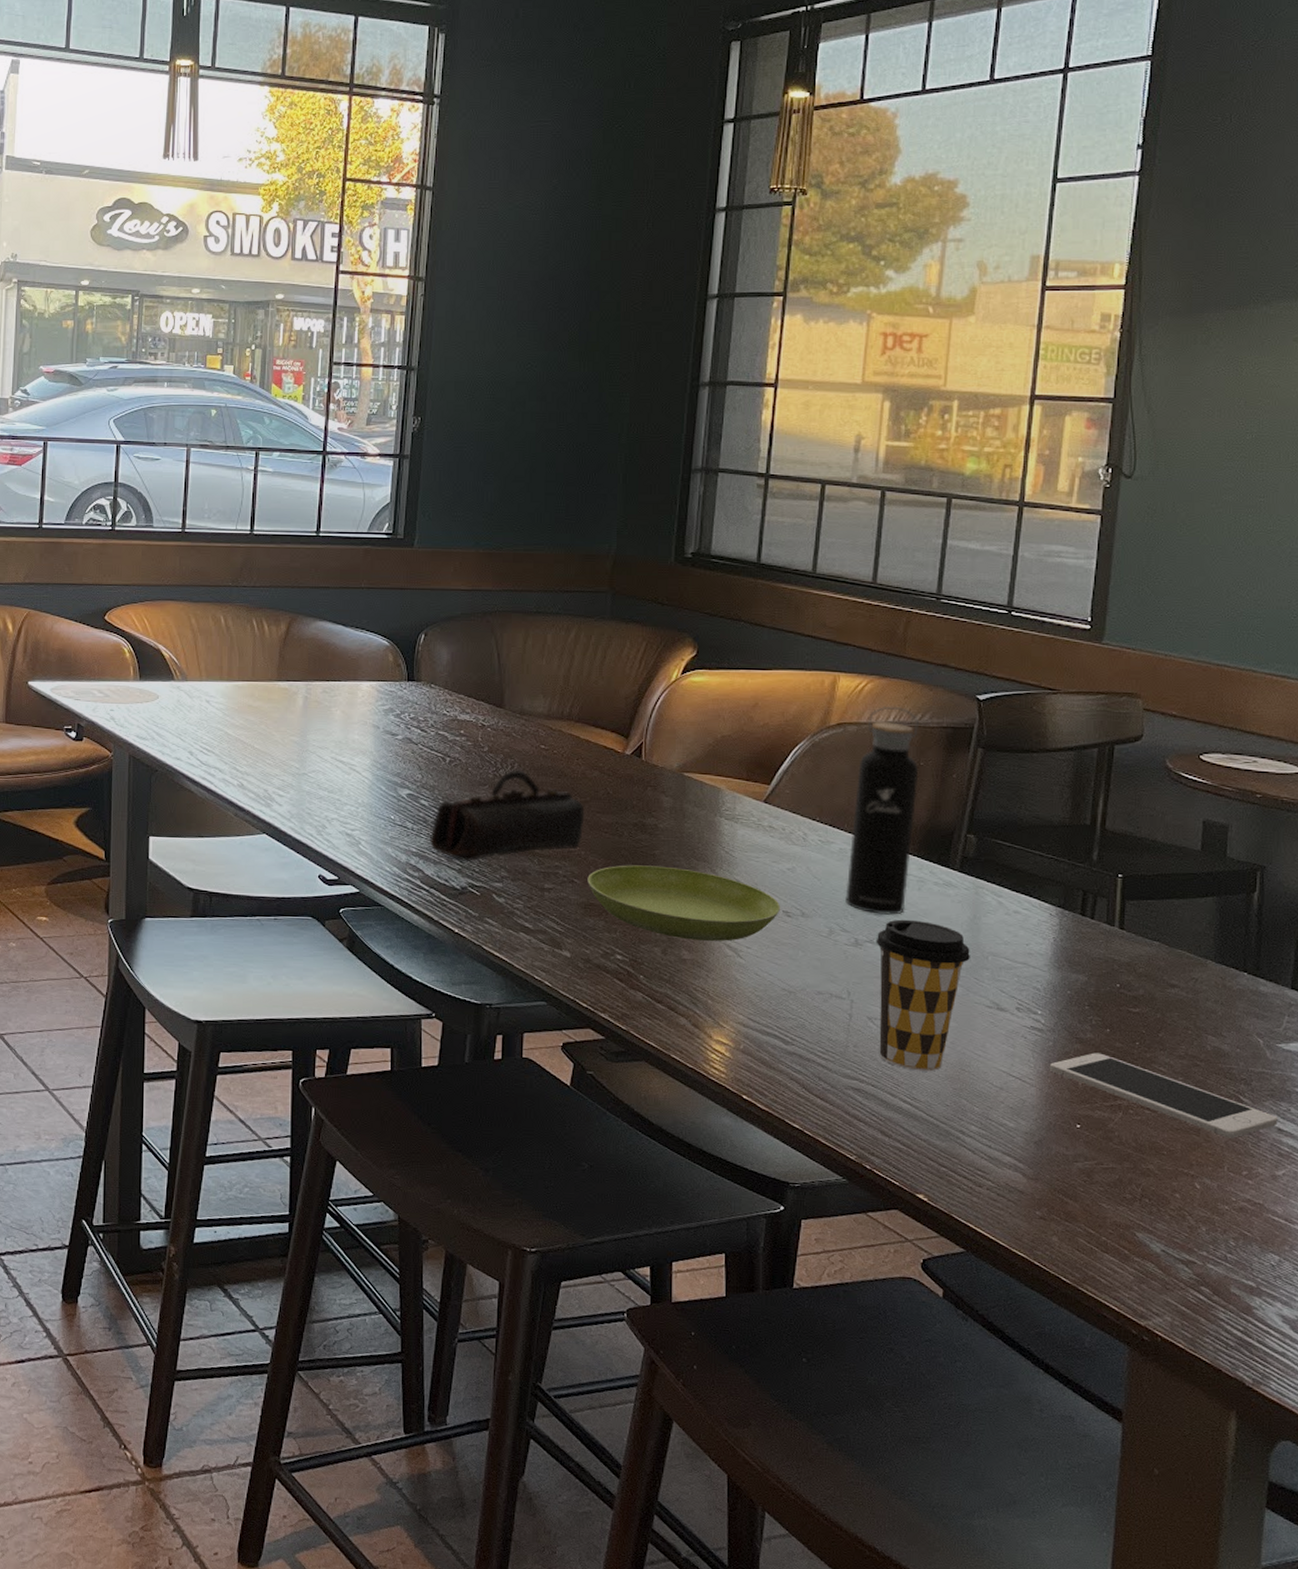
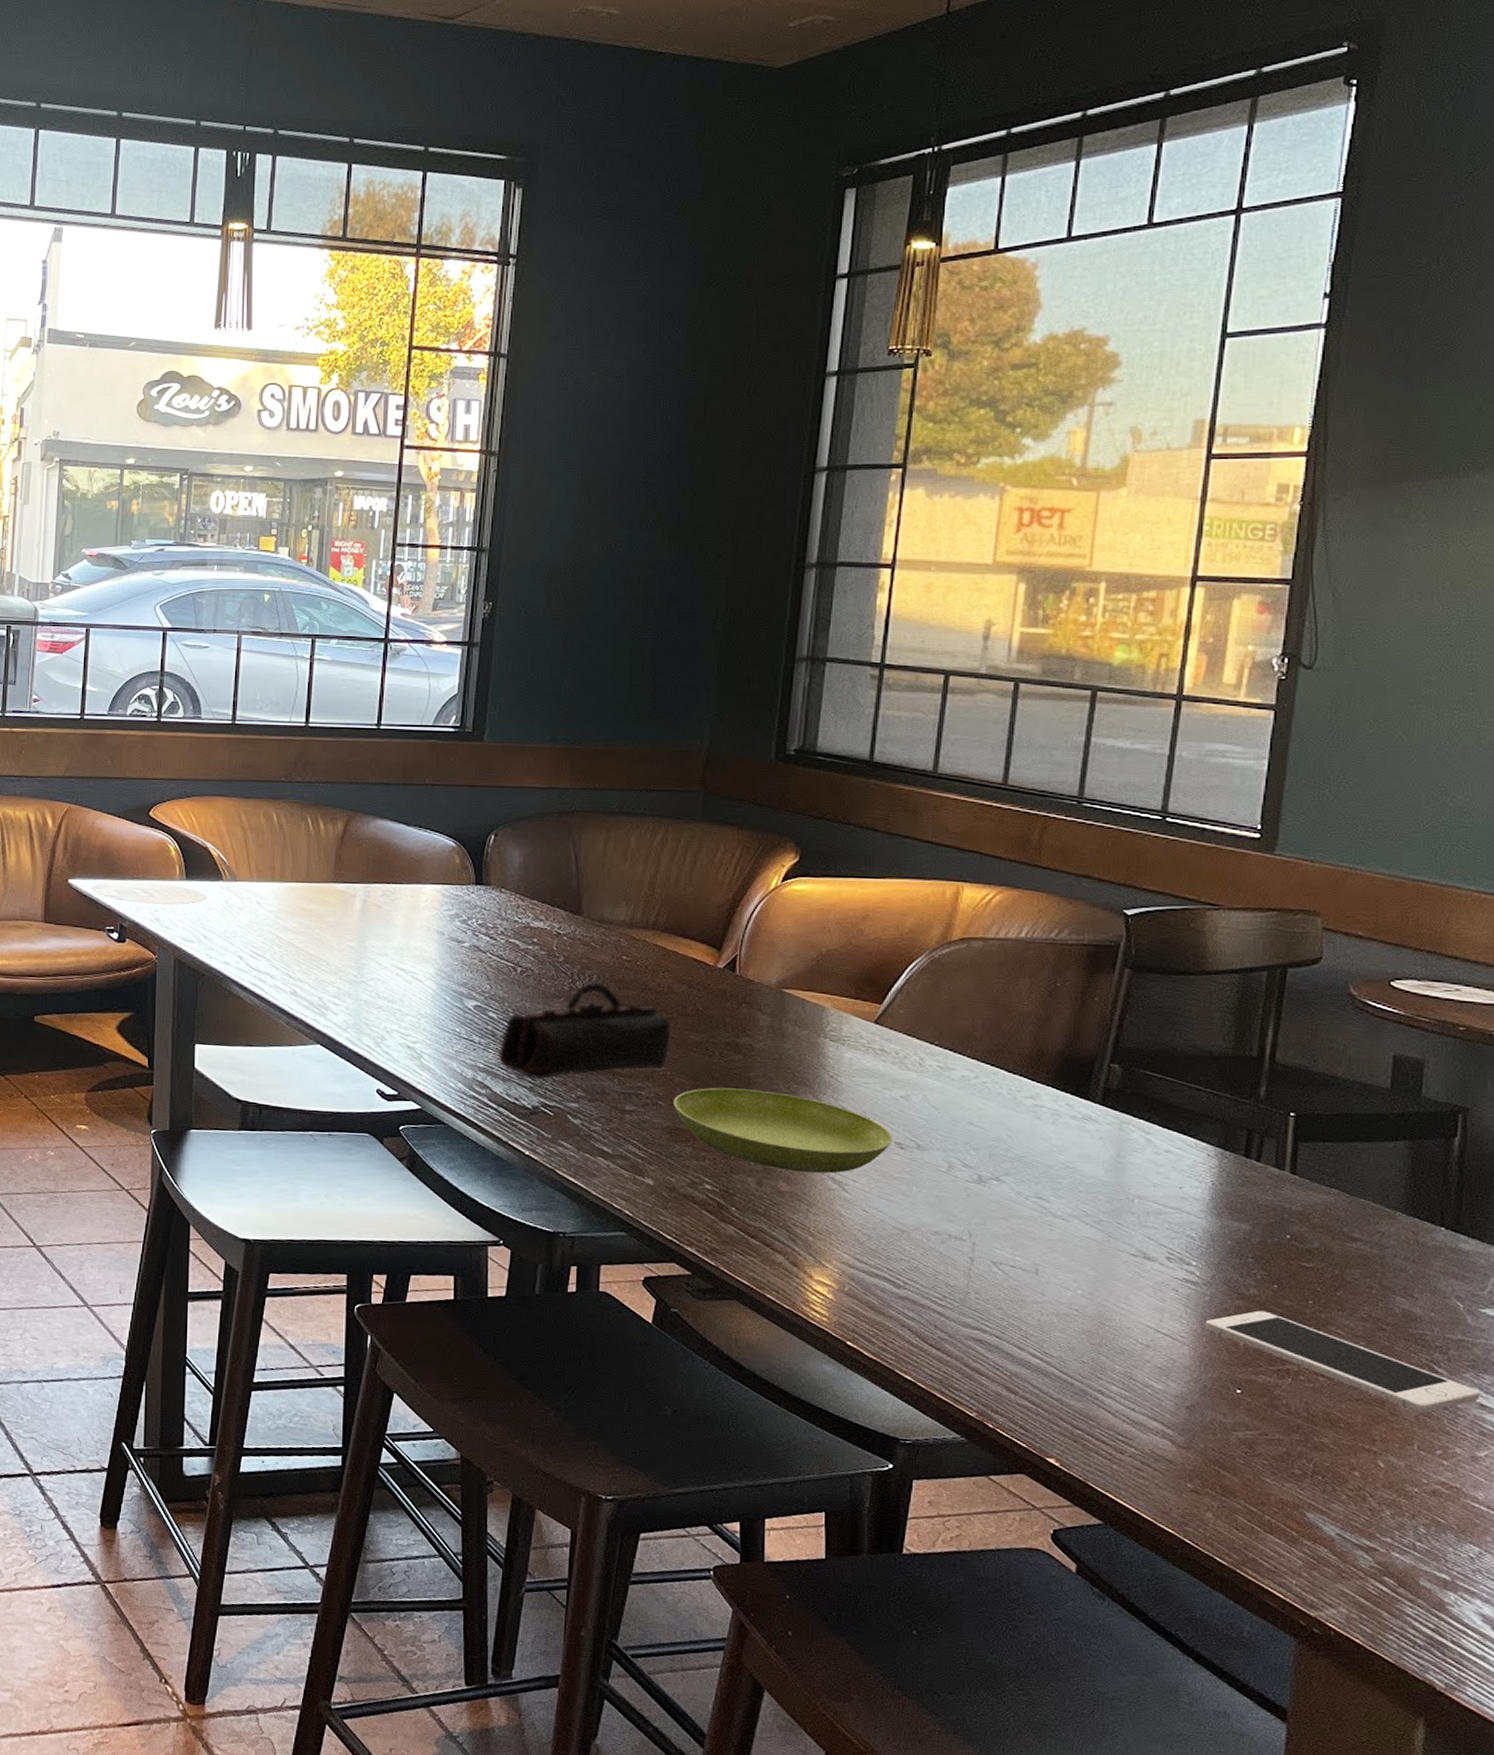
water bottle: present [845,707,919,915] -> none [967,921,1055,1151]
coffee cup: present [876,919,970,1072] -> none [1002,1155,1113,1324]

